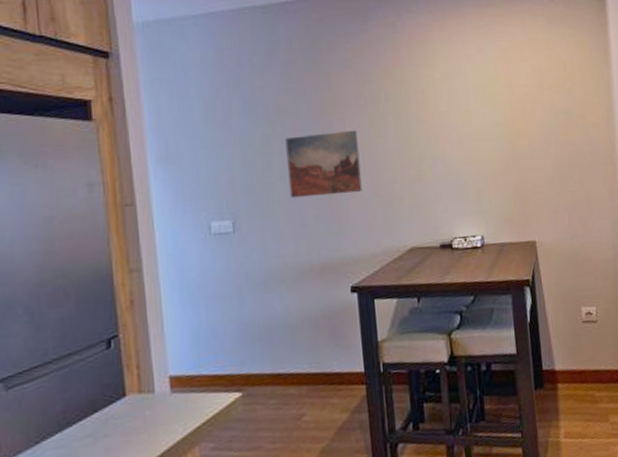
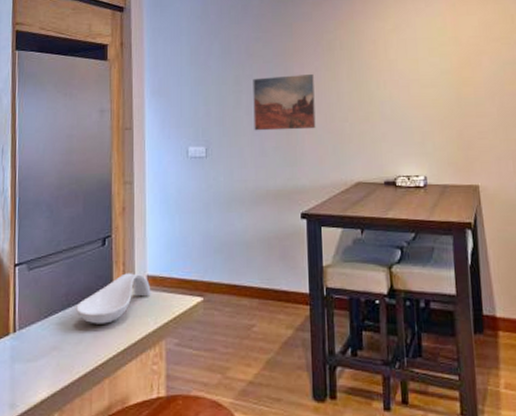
spoon rest: none [78,375,177,442] -> present [76,273,151,324]

